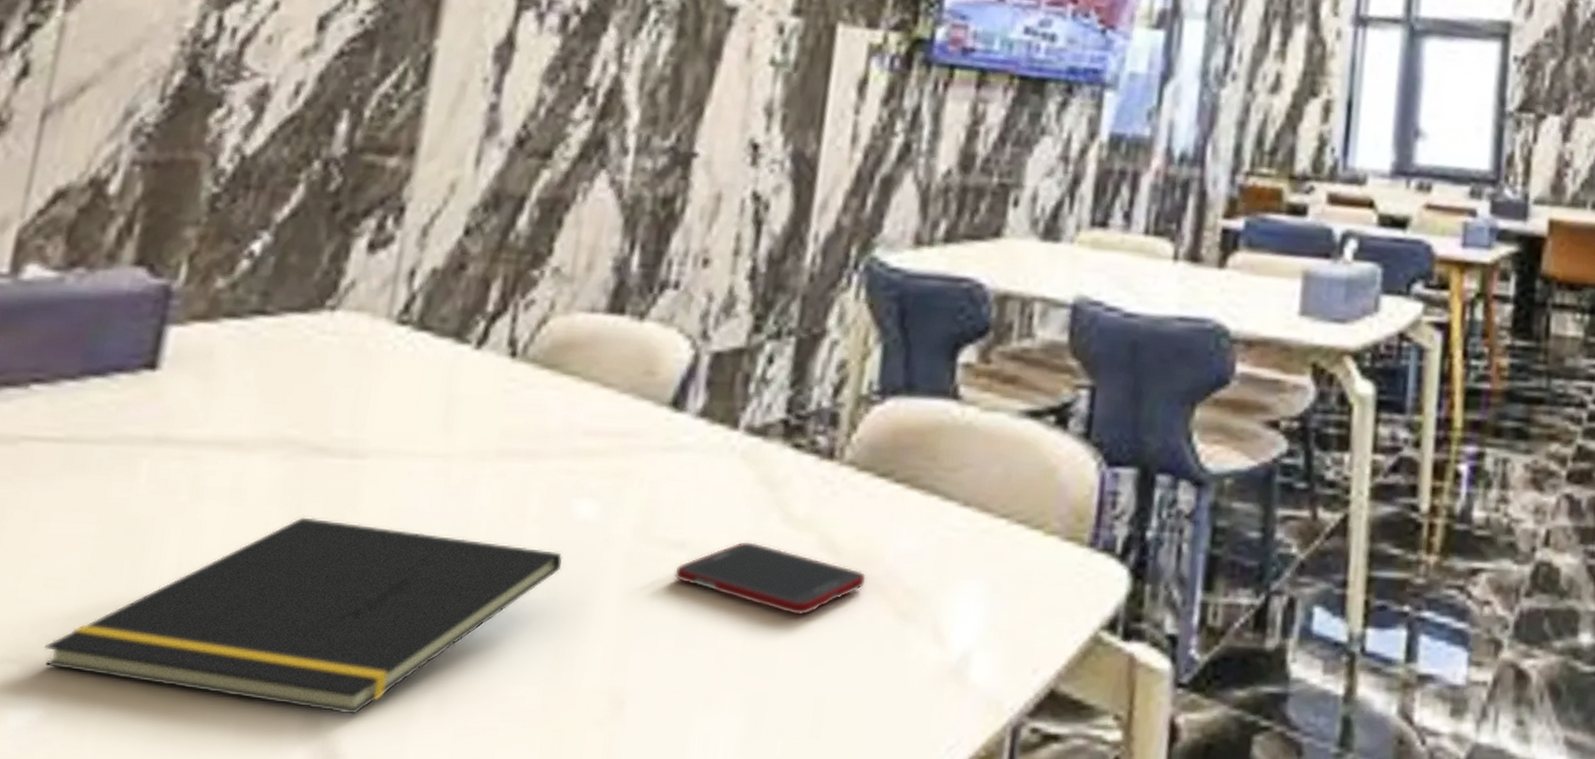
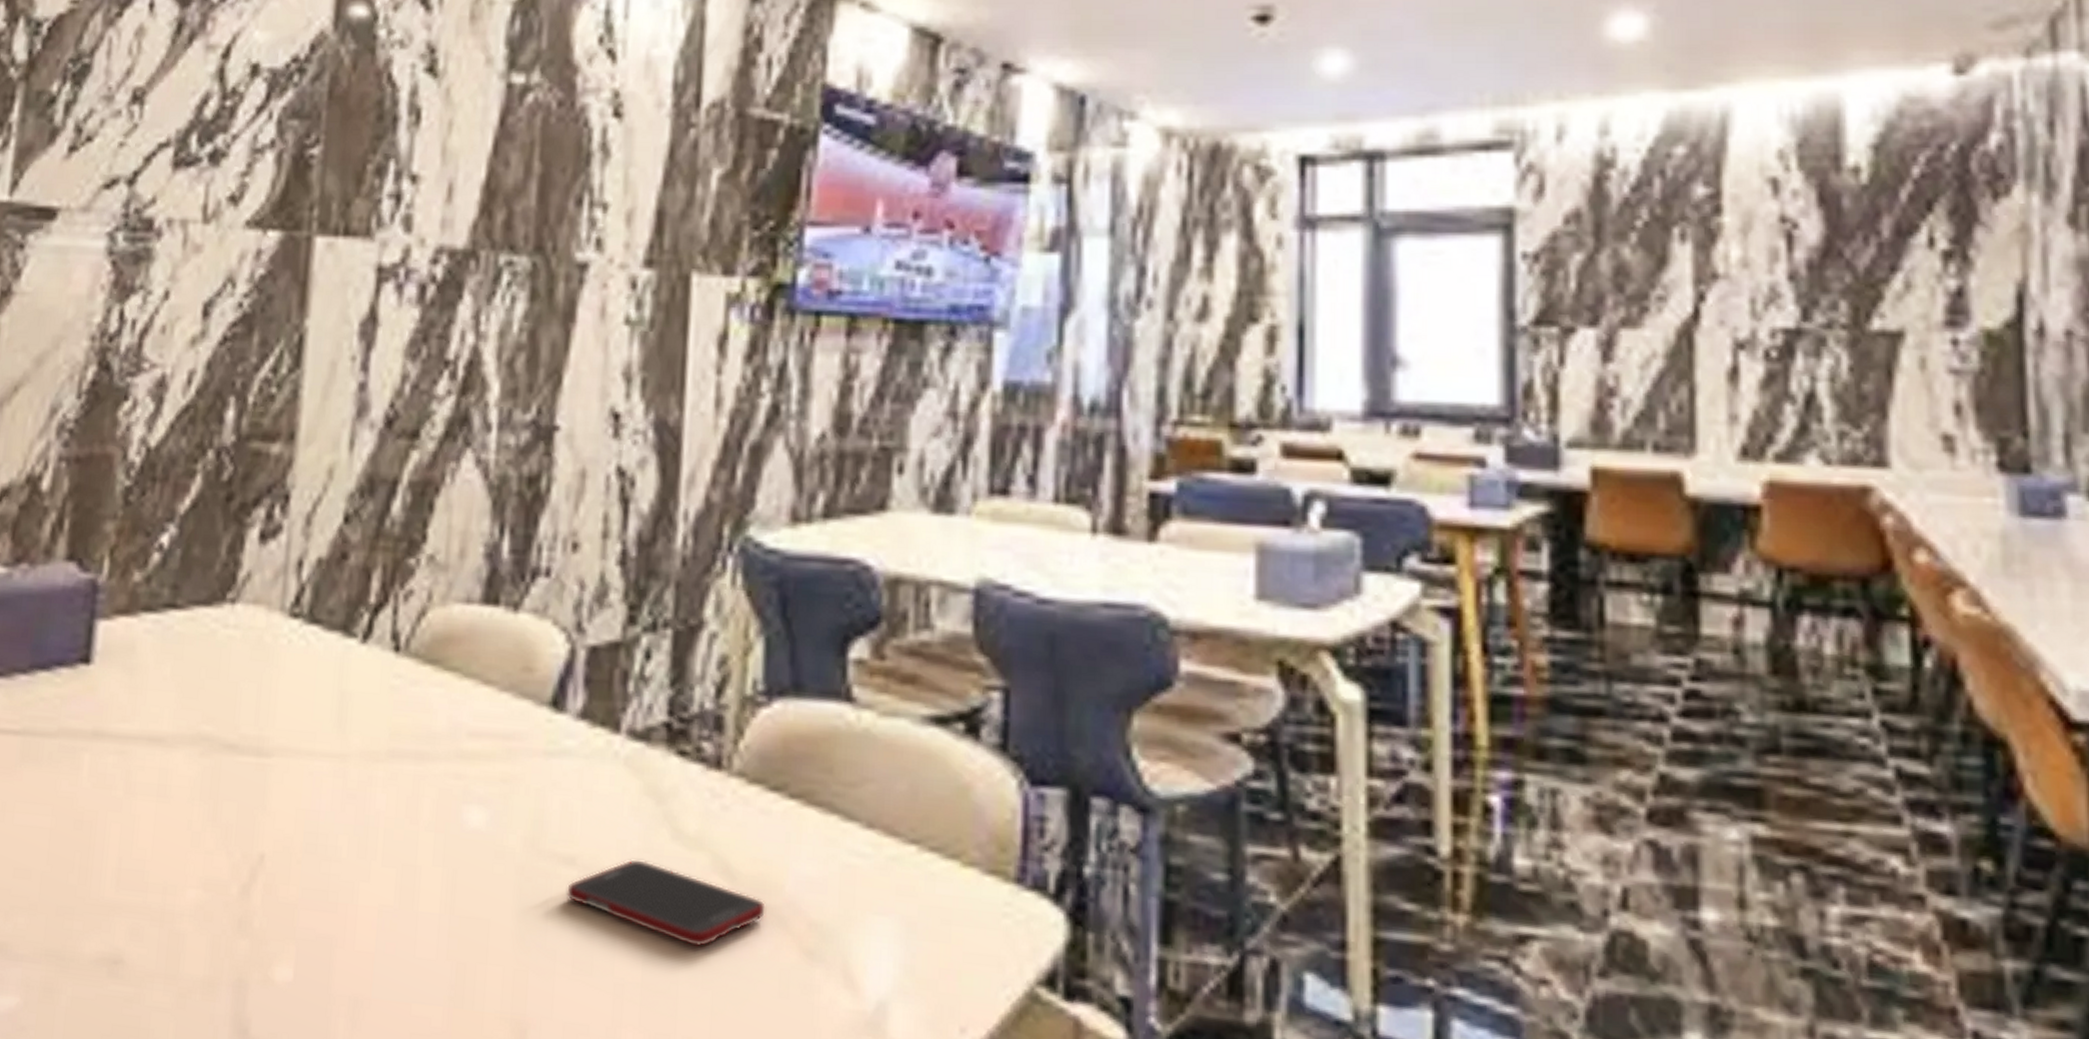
notepad: present [44,517,563,715] -> none [17,815,457,1025]

